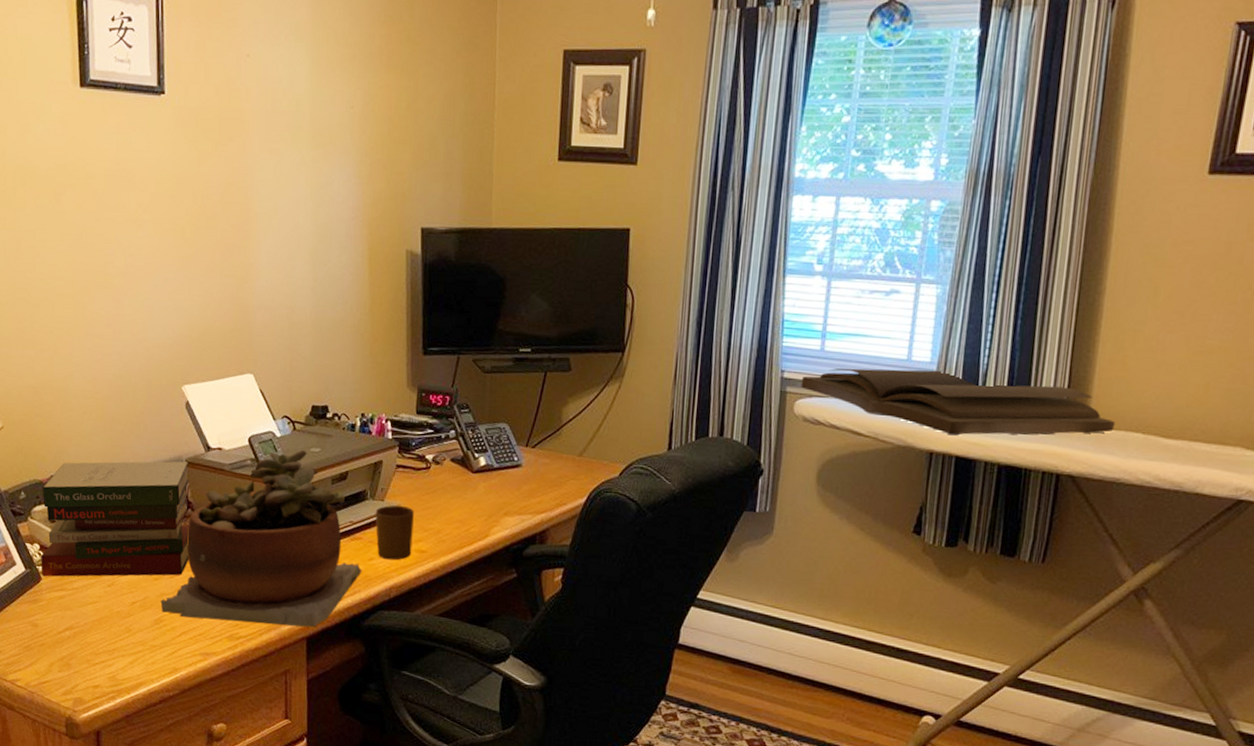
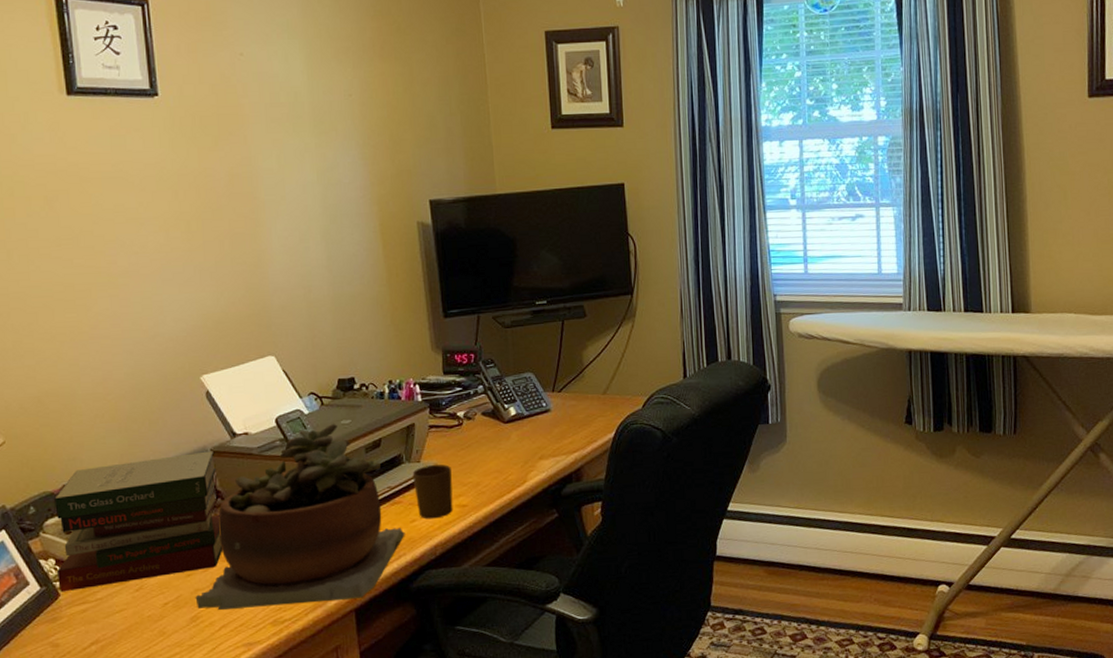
towel: present [801,368,1115,435] -> none [792,279,1052,333]

